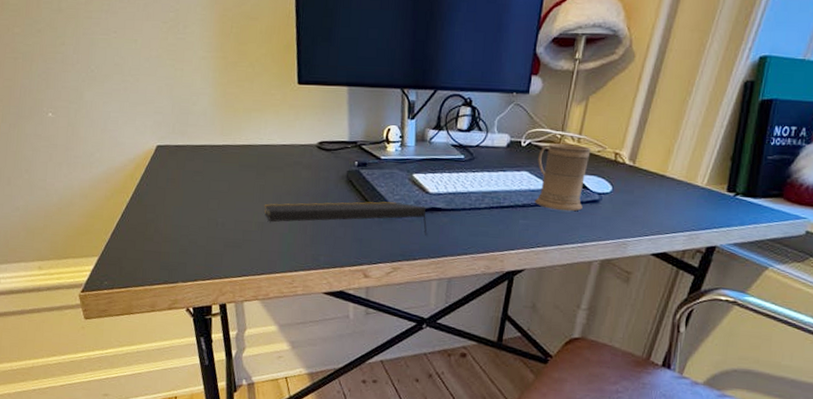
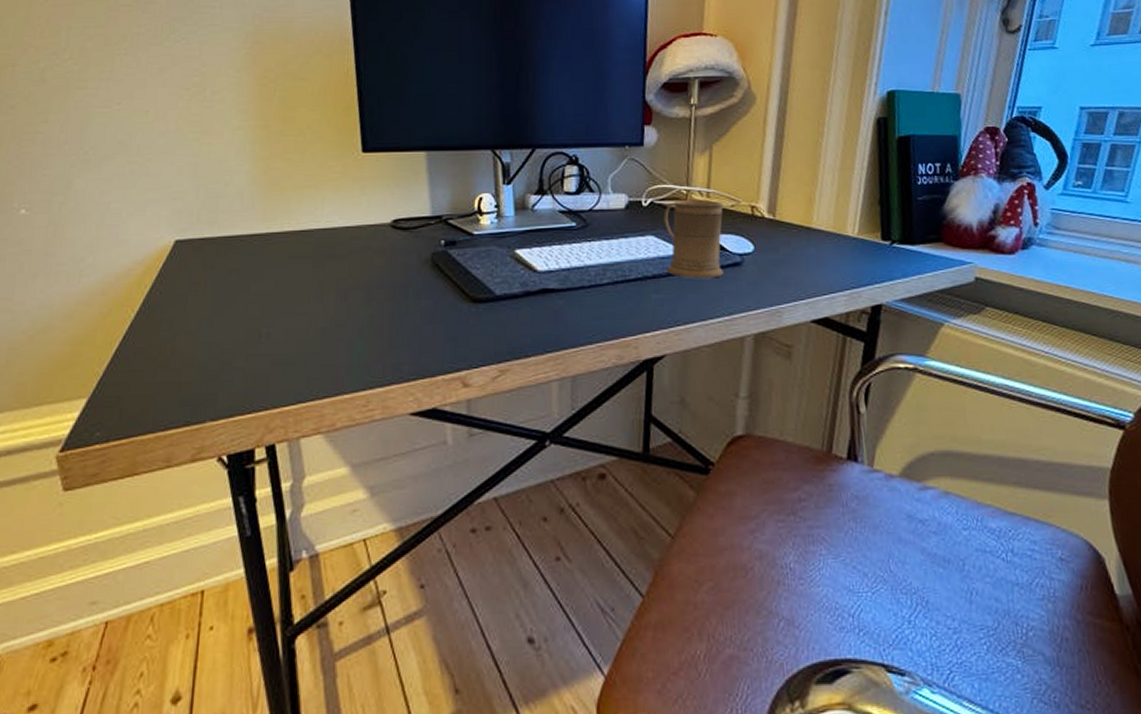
notepad: present [264,201,427,236] -> none [324,286,540,327]

